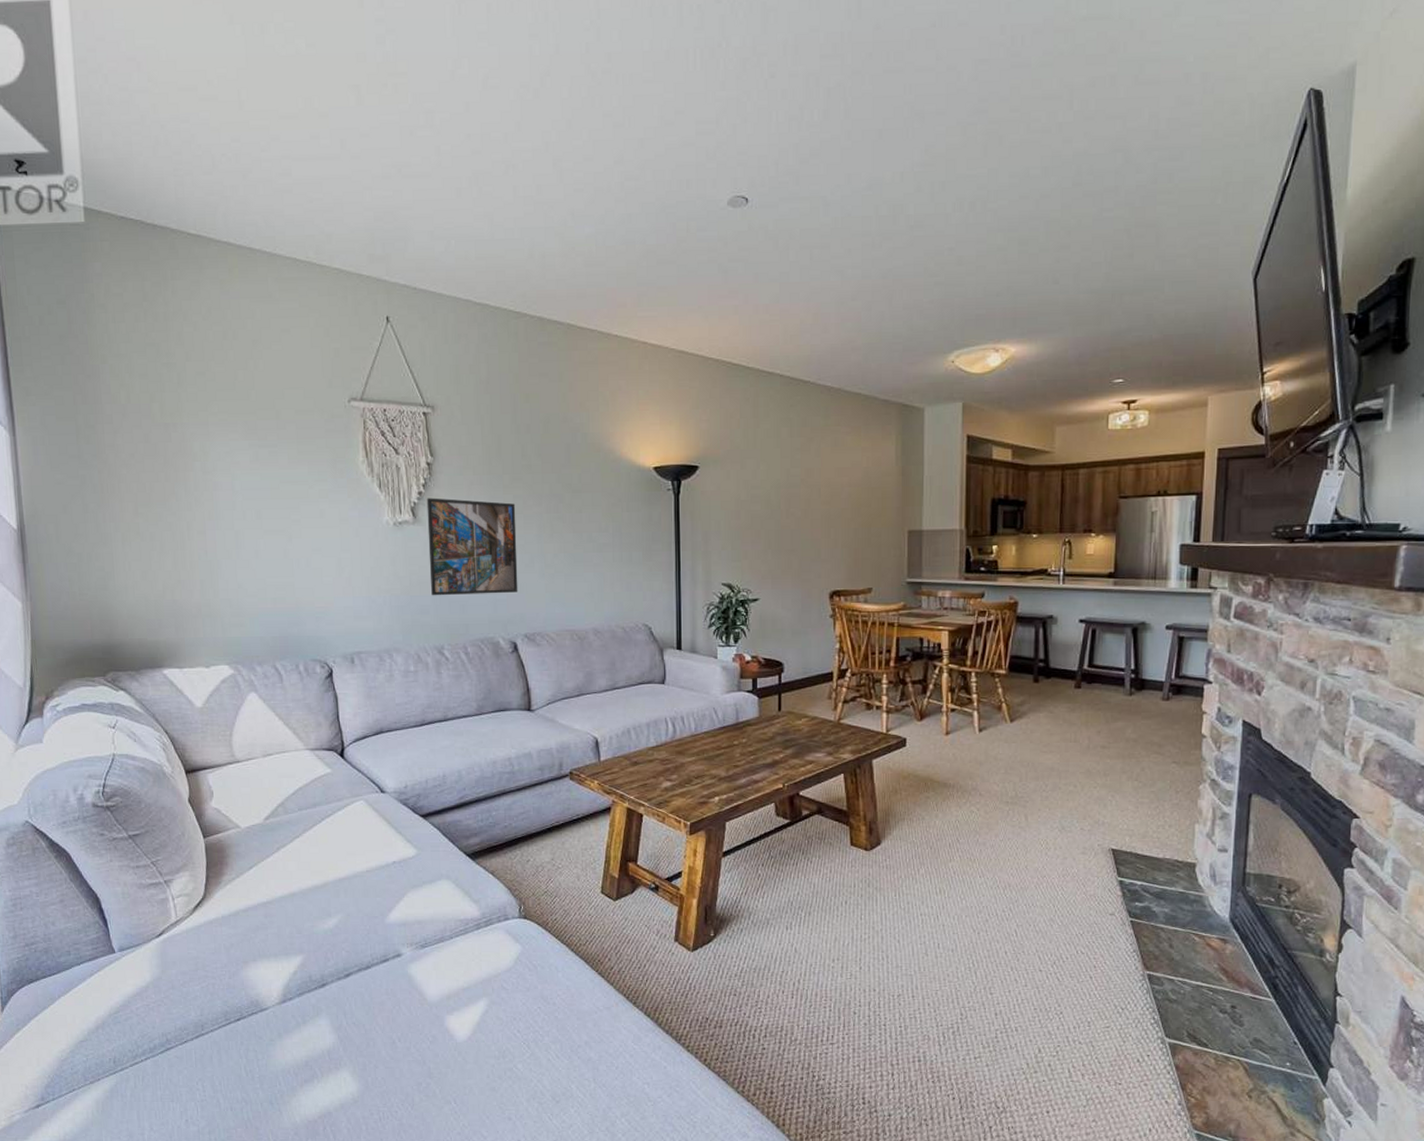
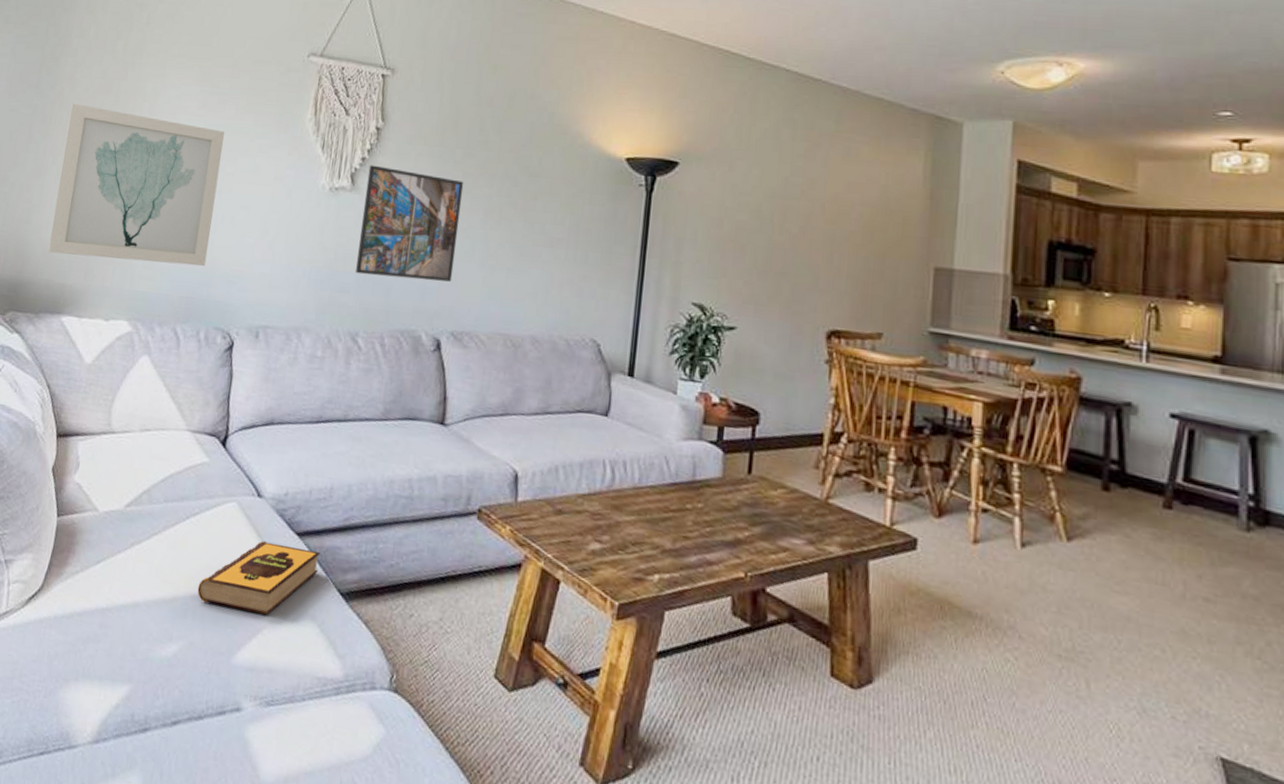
wall art: none [120,470,291,614] -> present [47,103,225,267]
hardback book: none [344,826,445,882] -> present [197,541,320,615]

